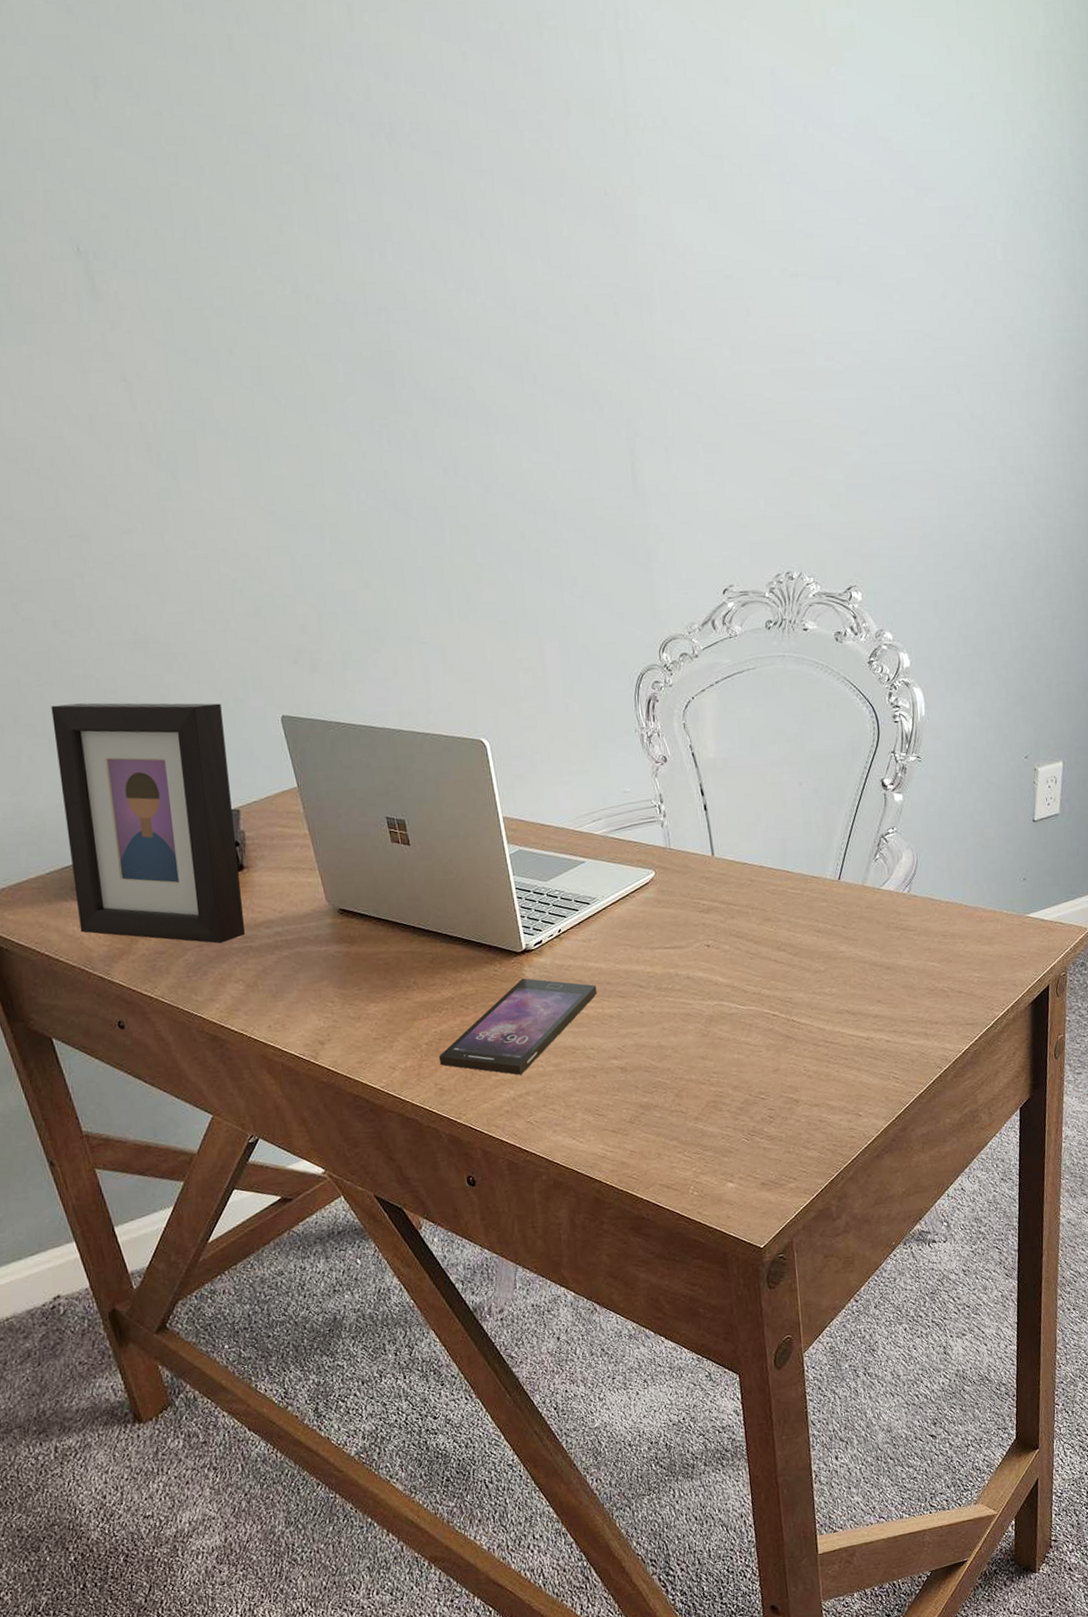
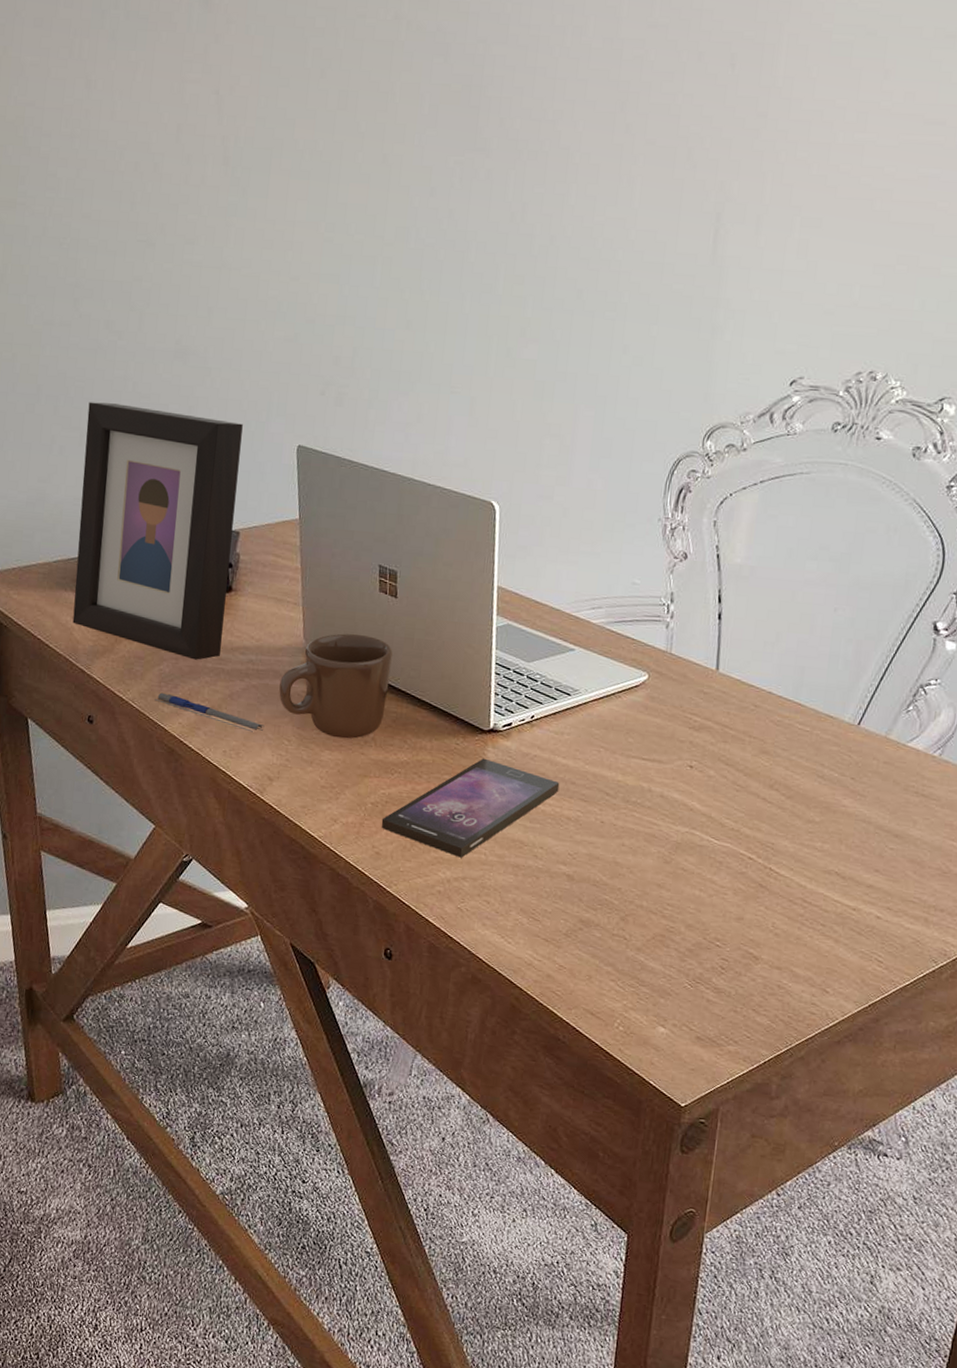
pen: none [186,982,305,1002] -> present [155,692,265,732]
mug: none [311,886,421,990] -> present [279,633,393,739]

